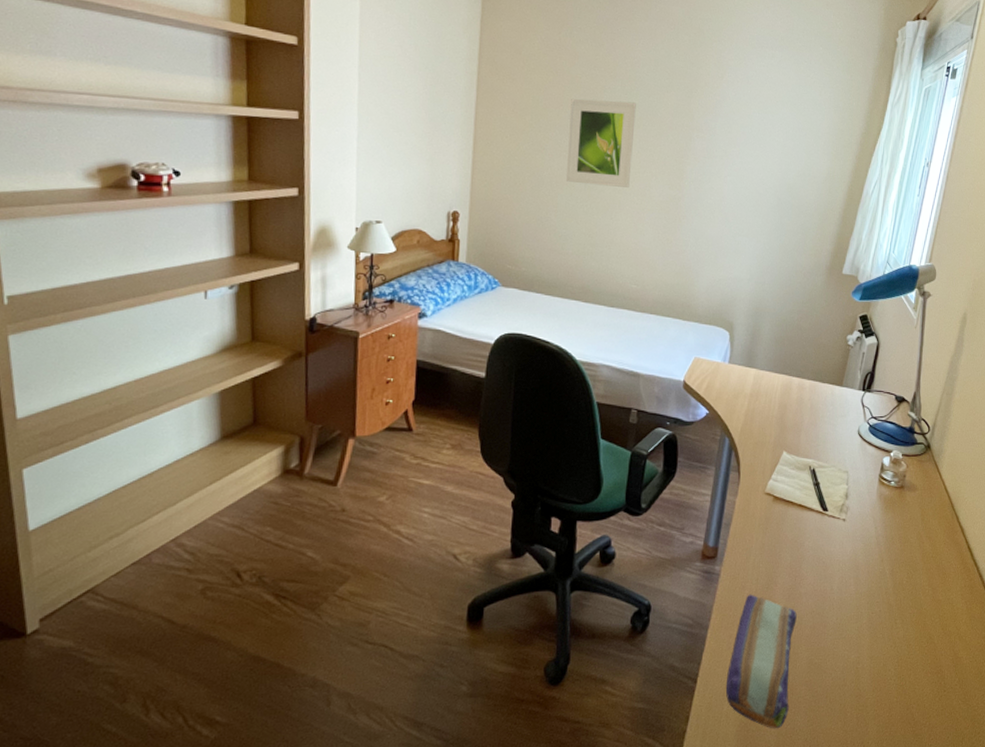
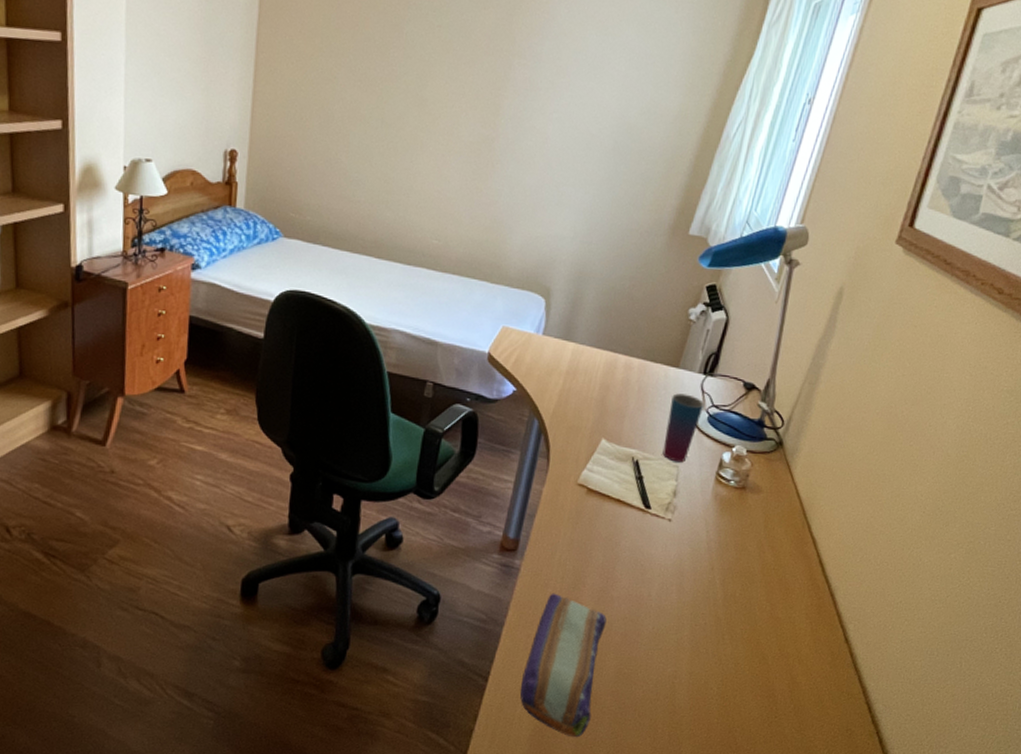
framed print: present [565,98,636,188] -> none [359,17,446,125]
cup: none [834,408,866,468] -> present [662,393,705,463]

